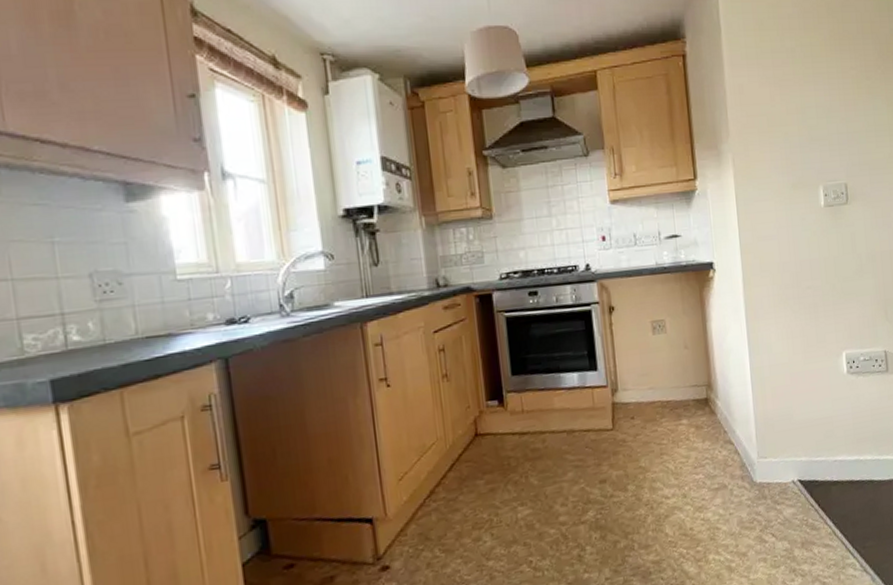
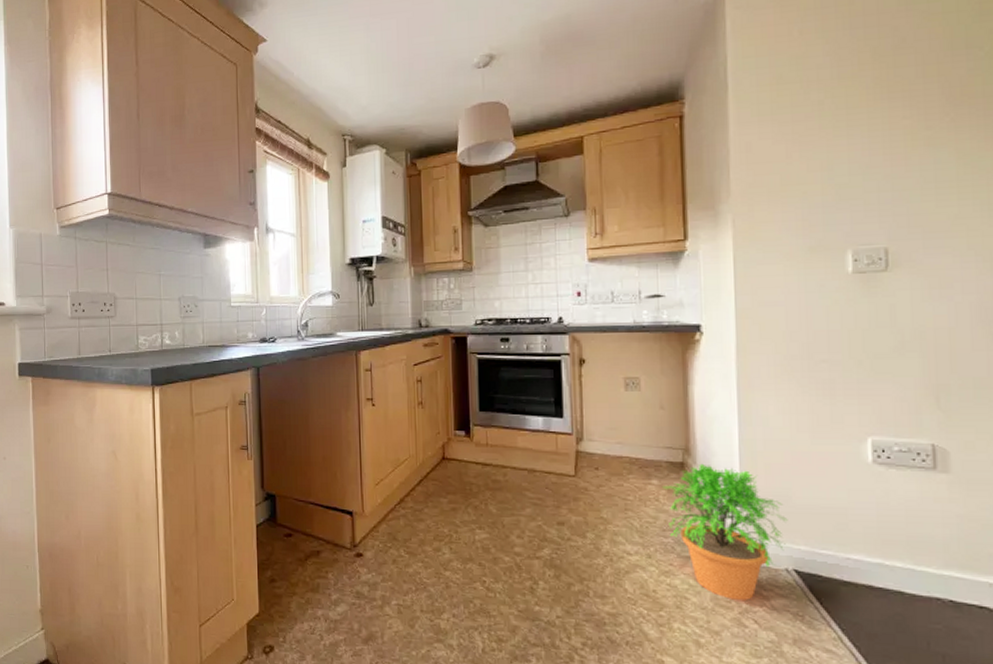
potted plant: none [692,396,791,520] -> present [663,463,788,600]

